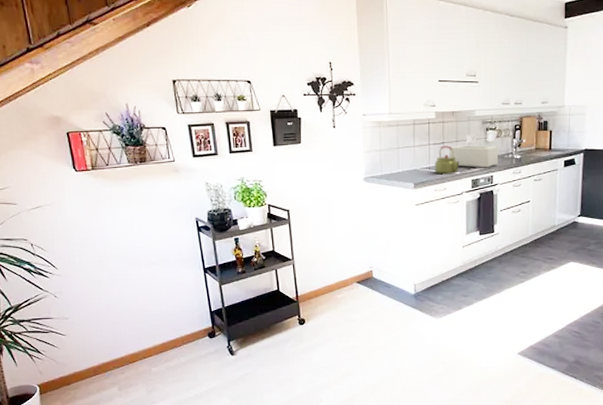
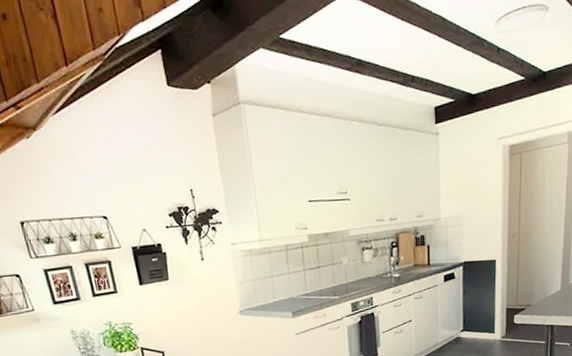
kettle: present [434,145,460,175] -> none [311,269,338,301]
toaster: present [449,145,499,169] -> none [326,265,378,292]

